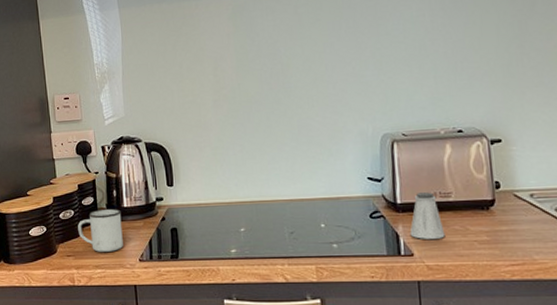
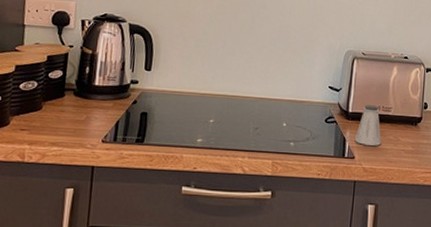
mug: present [78,208,123,252] -> none [38,84,91,130]

